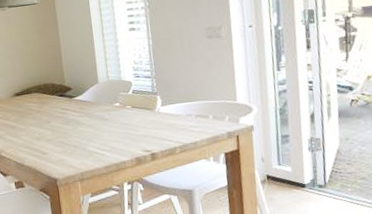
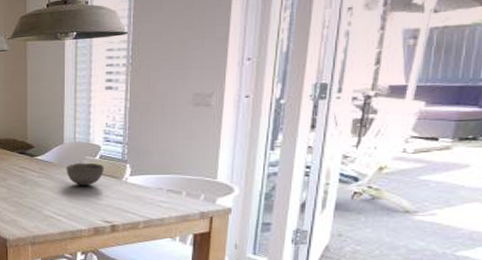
bowl: none [103,98,138,120] -> present [66,162,104,186]

